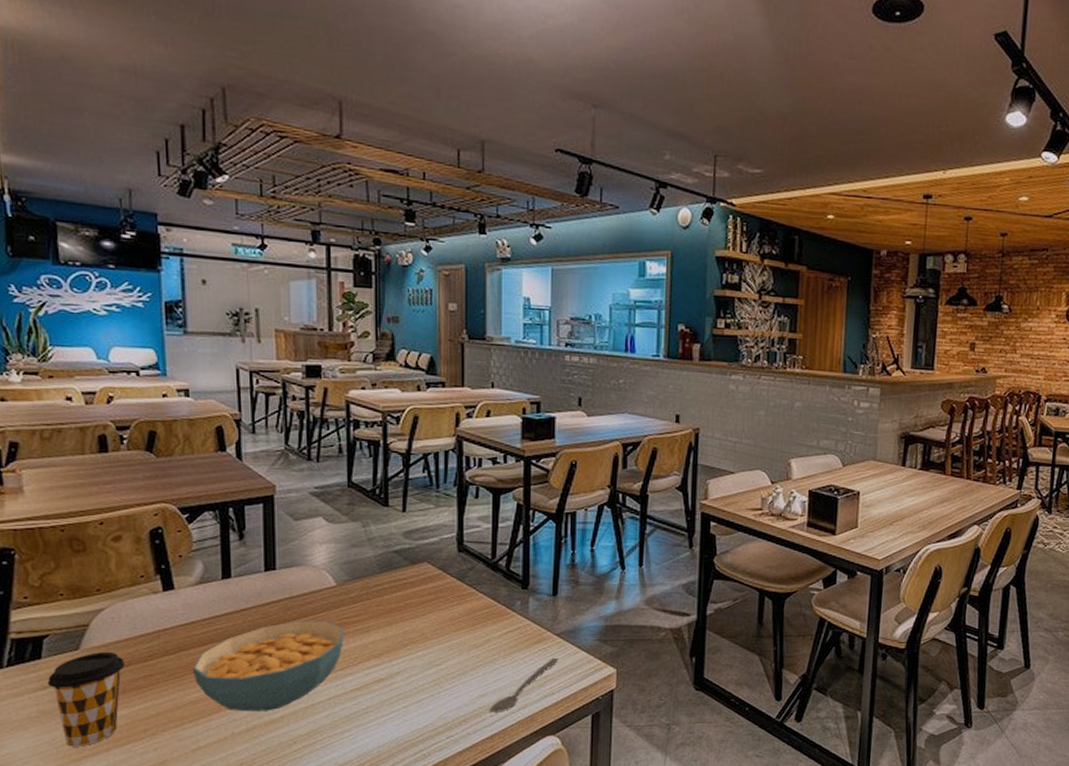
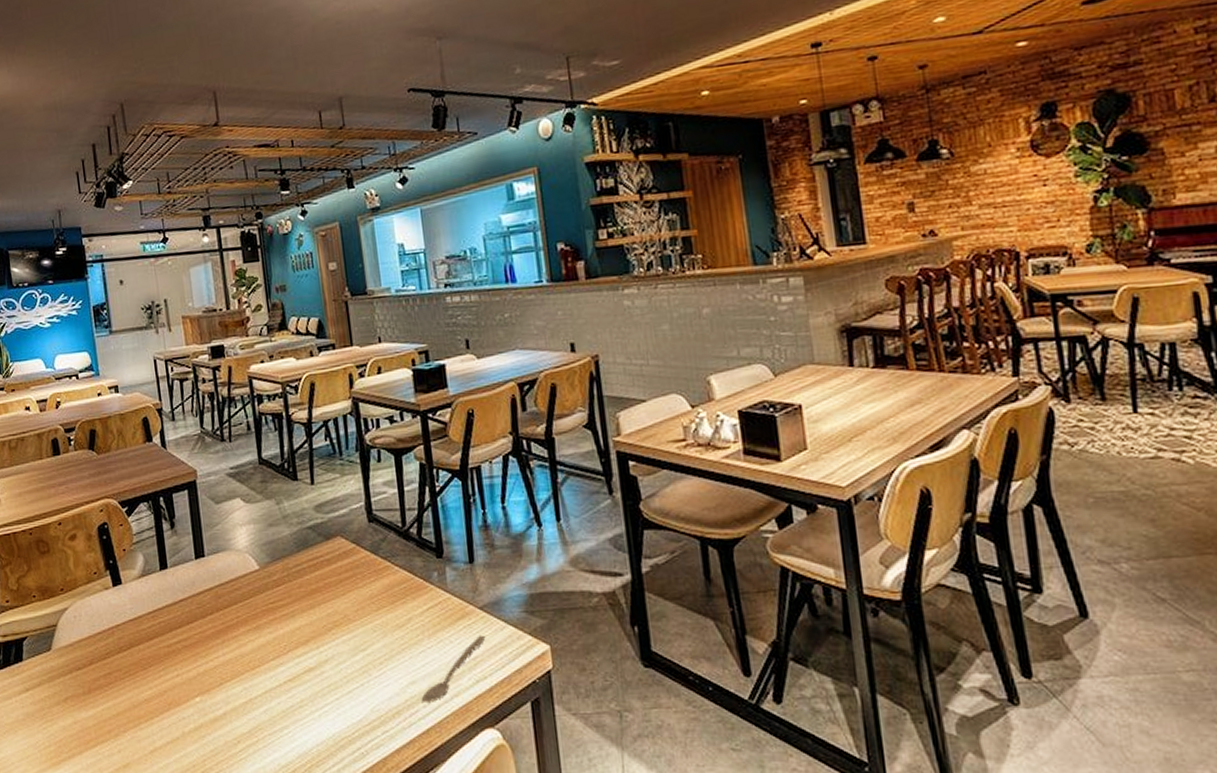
coffee cup: present [47,651,125,747] -> none [28,650,88,750]
cereal bowl: present [192,620,346,711] -> none [143,608,273,708]

